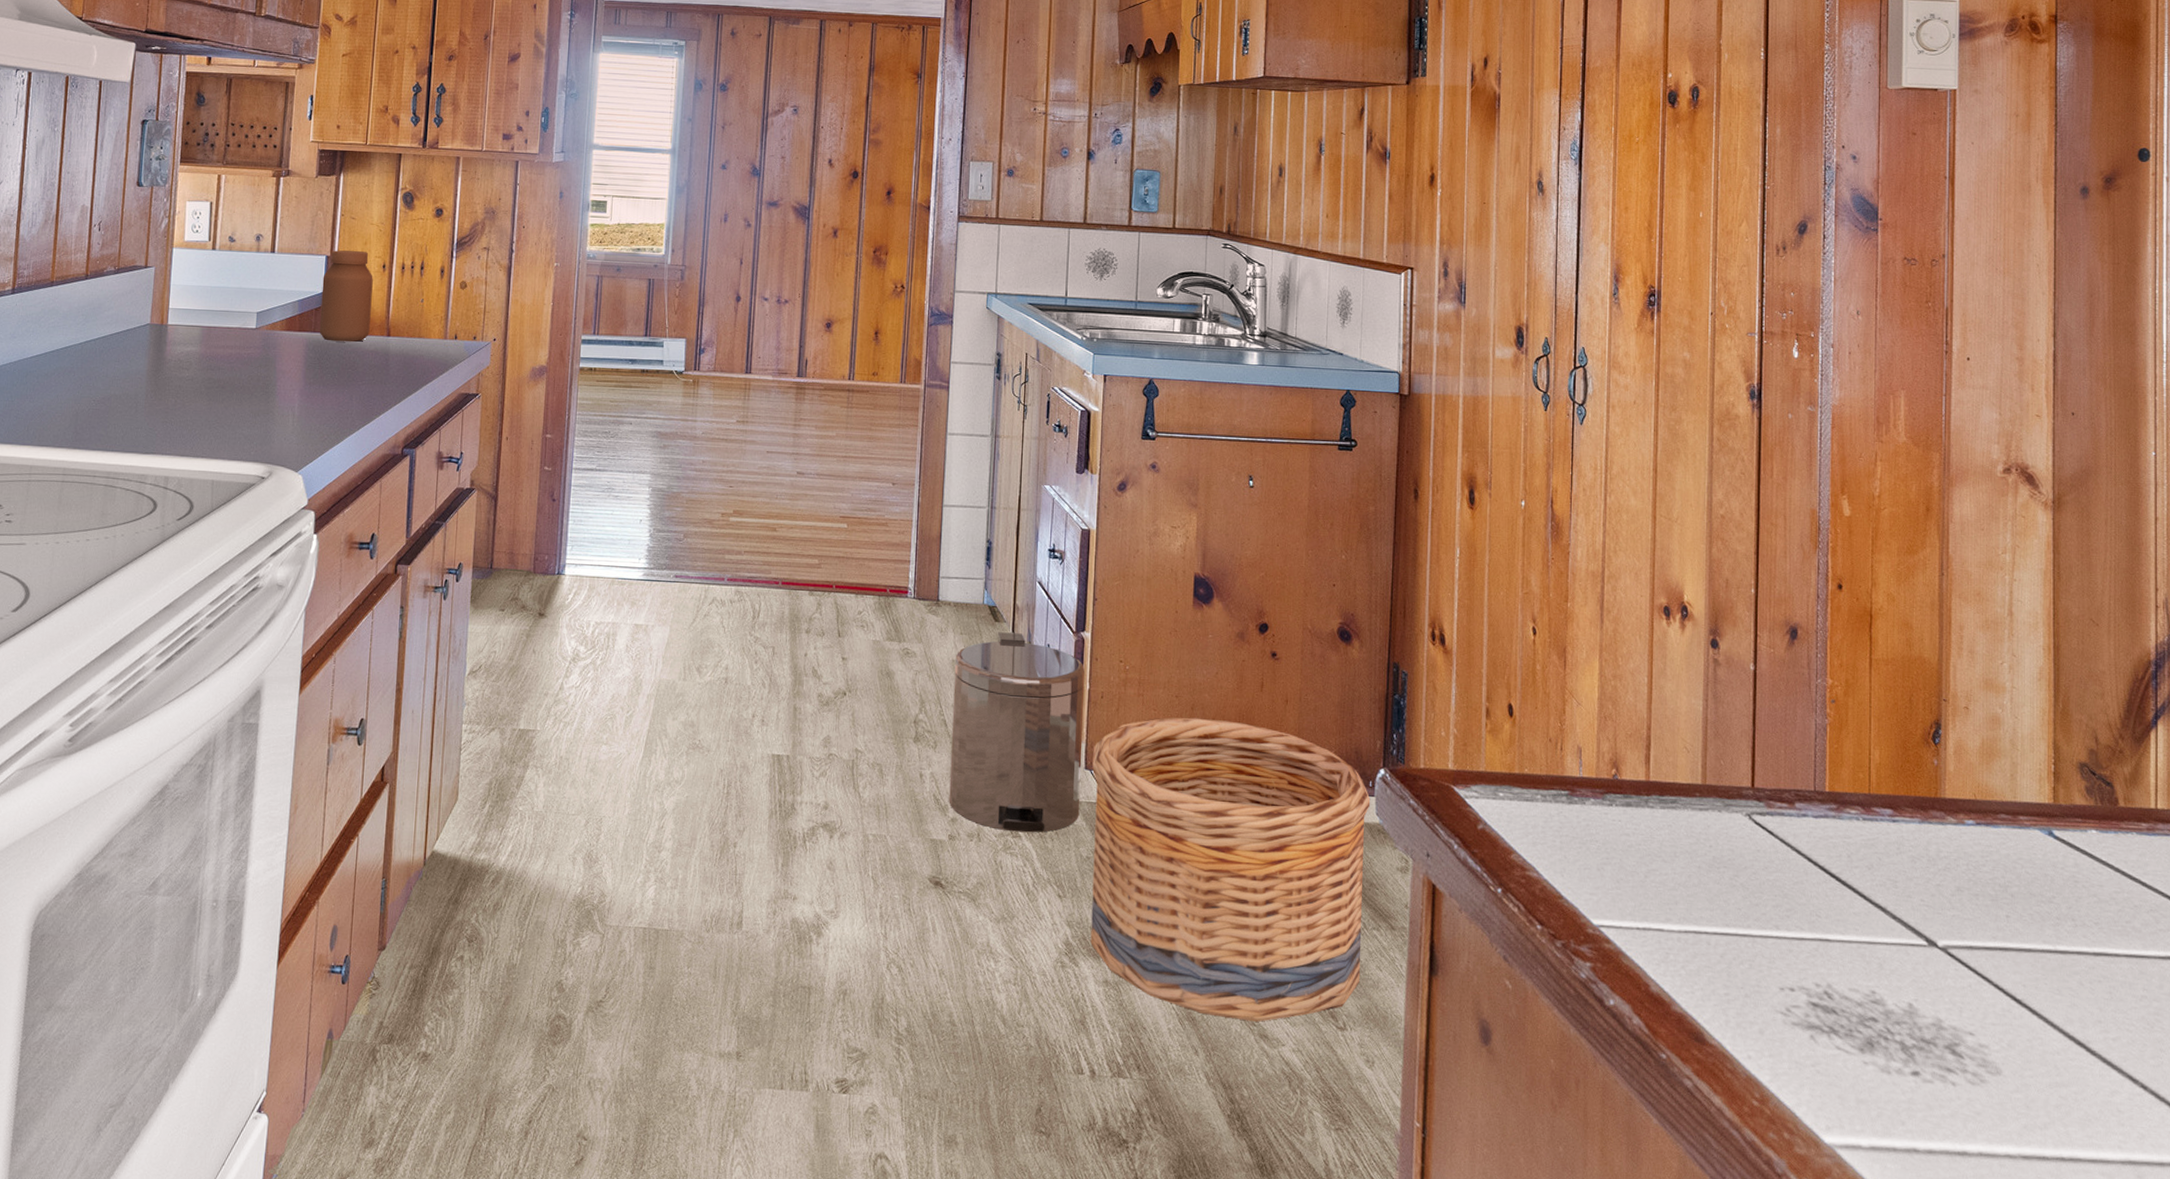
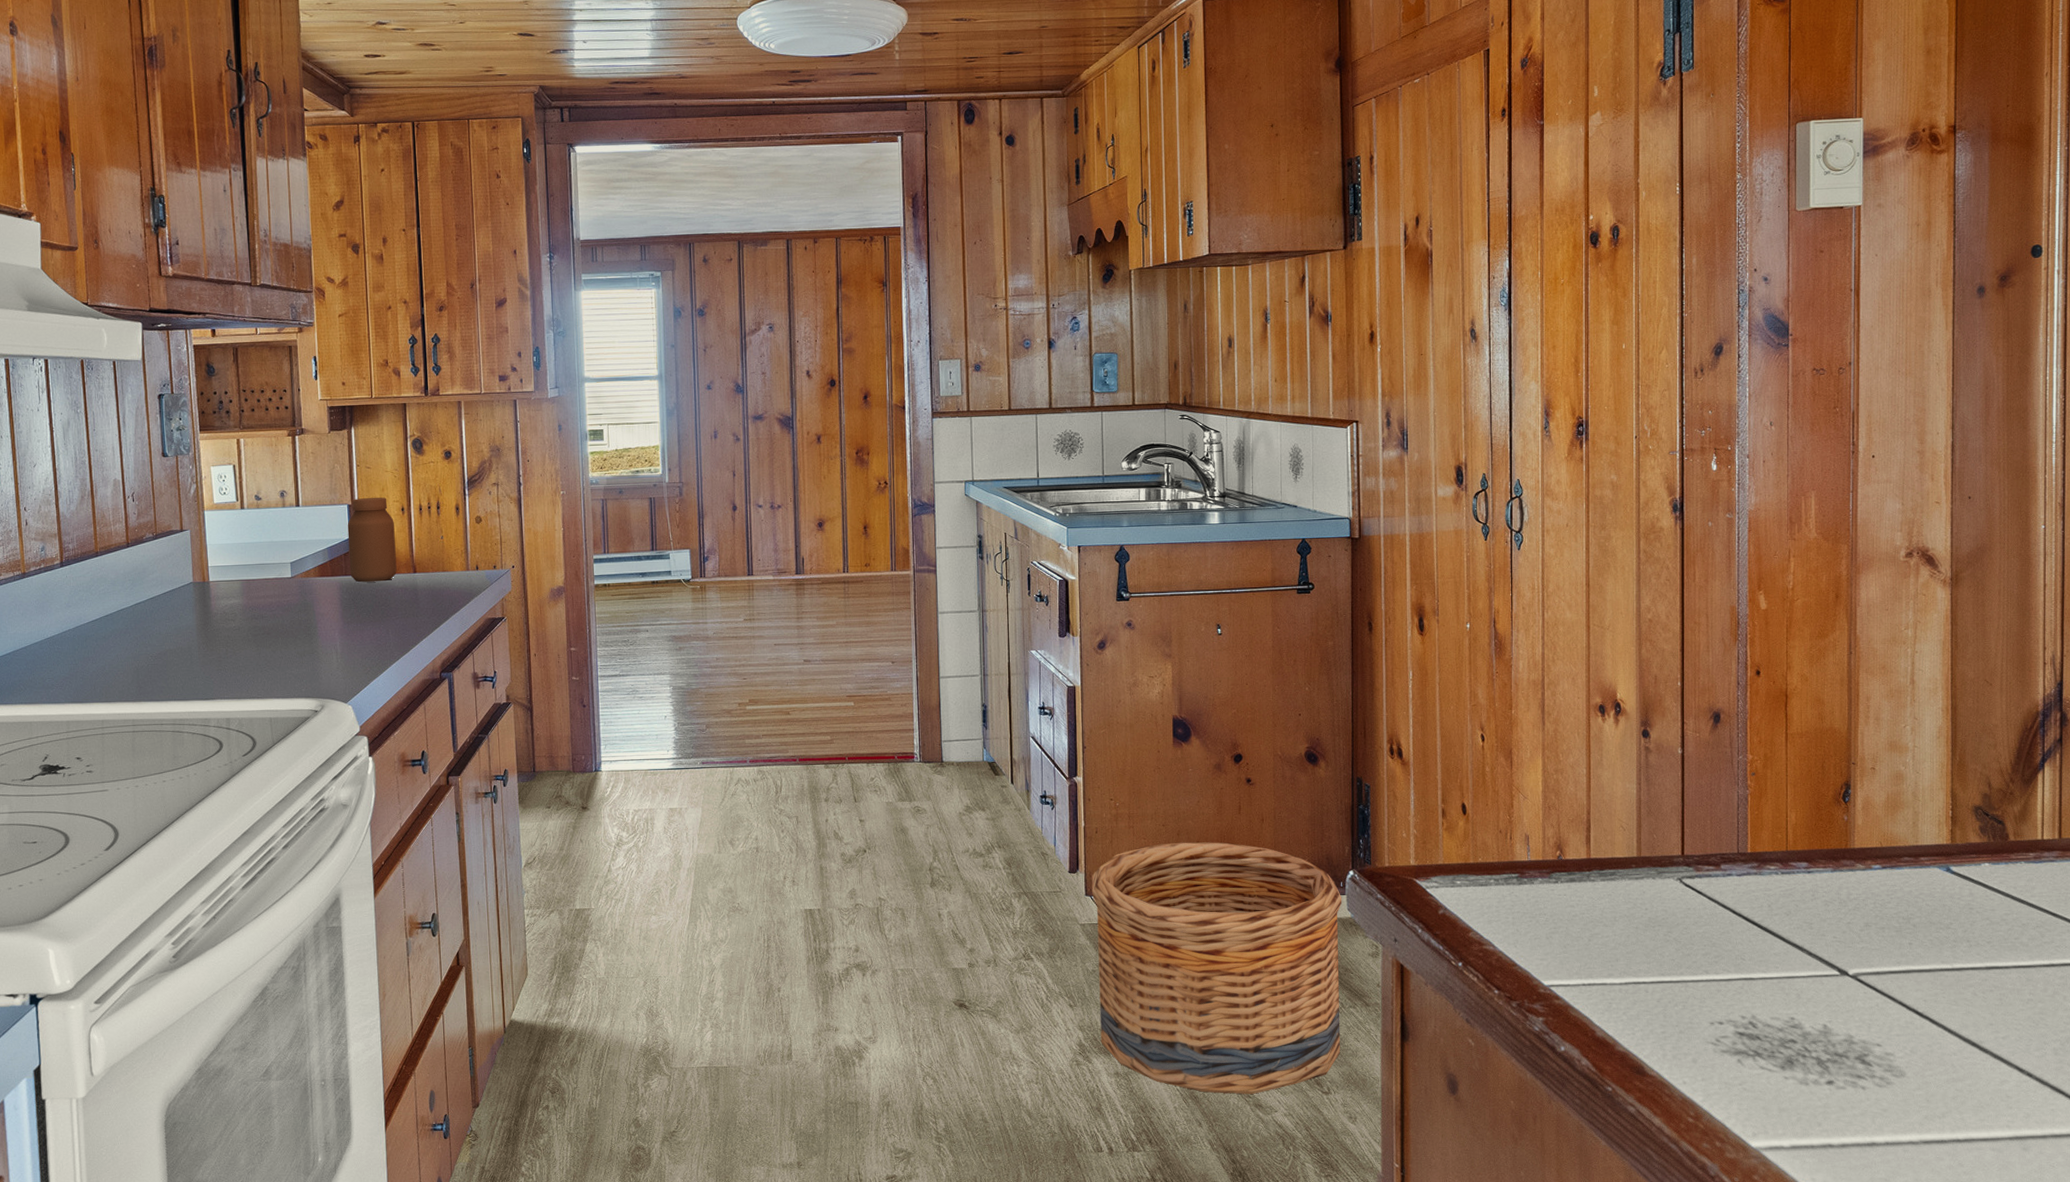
trash can: present [949,632,1085,833] -> none [961,783,1084,955]

